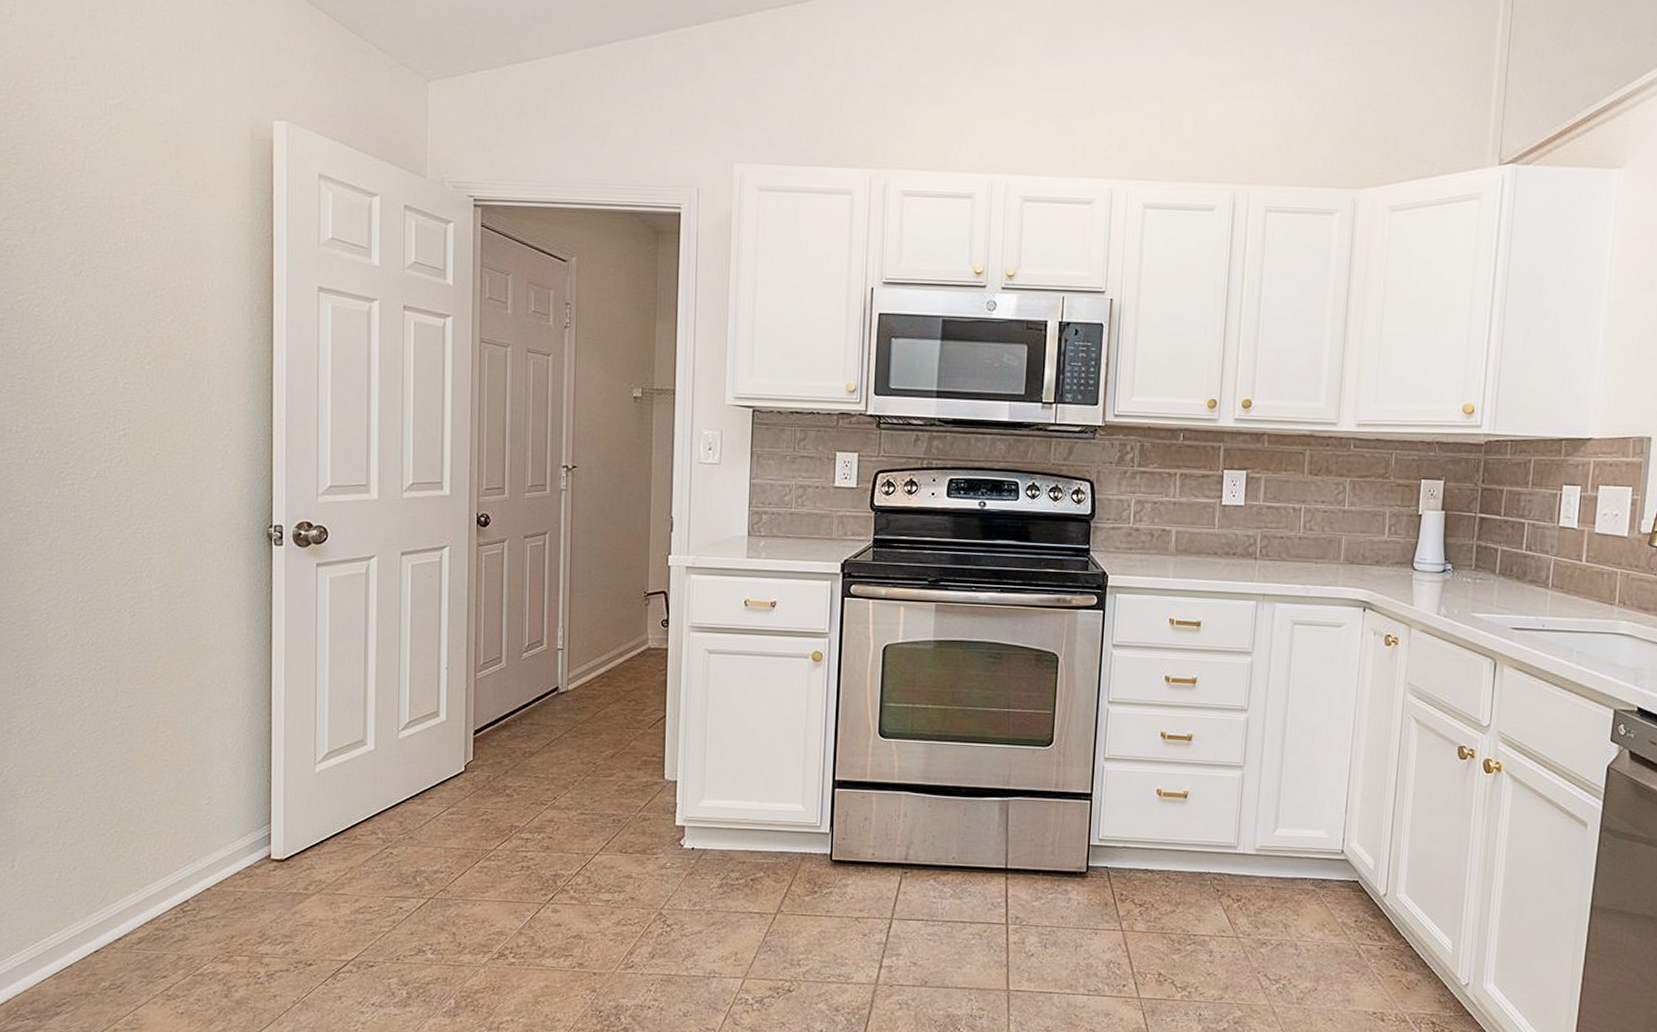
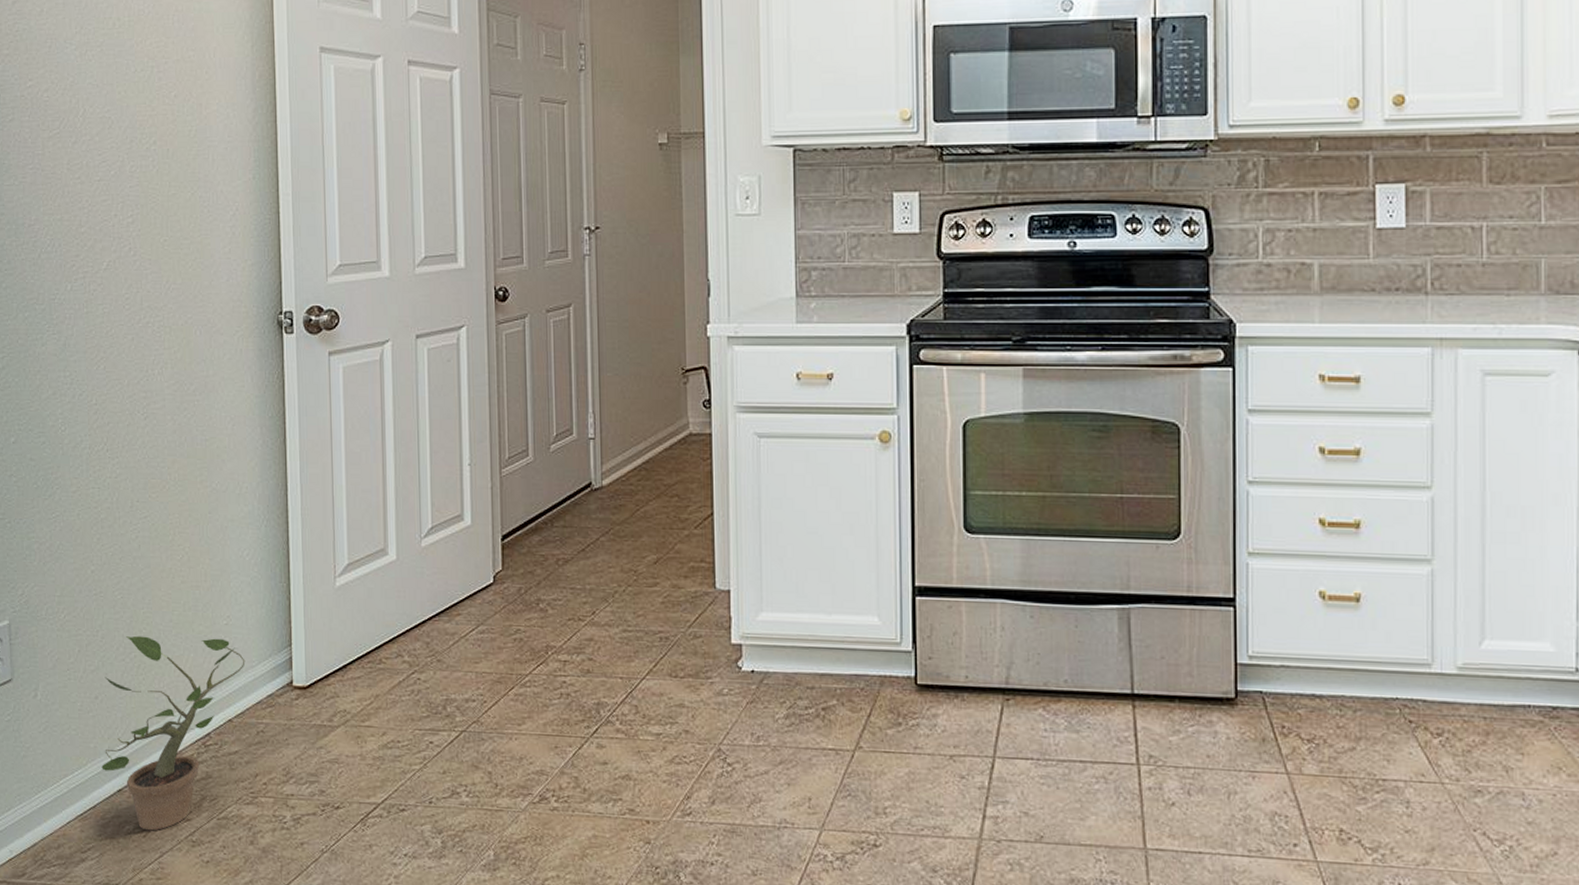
potted plant: none [78,813,225,987] -> present [101,635,246,831]

